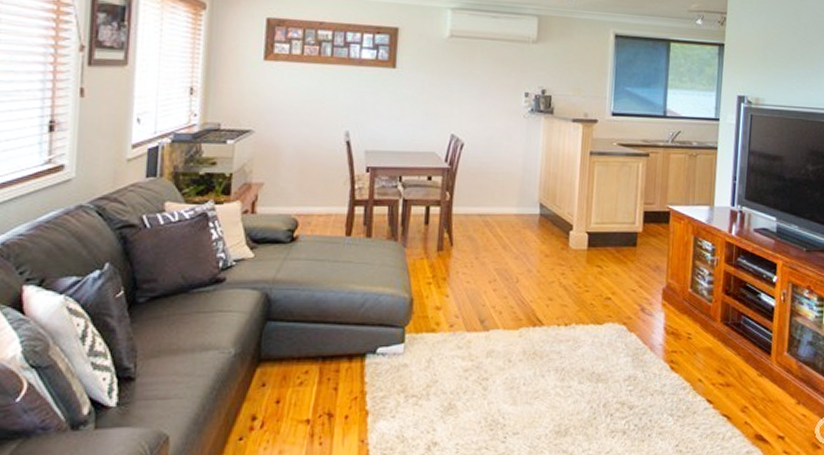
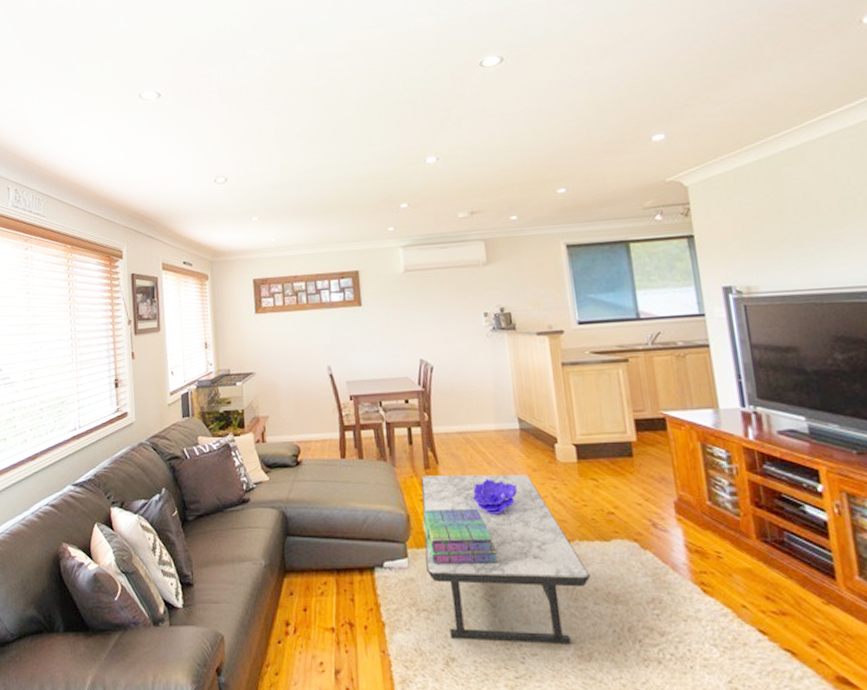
coffee table: none [423,258,579,424] -> present [421,474,590,645]
stack of books: none [425,293,498,348] -> present [422,509,499,564]
decorative bowl: none [481,263,528,299] -> present [472,478,518,515]

